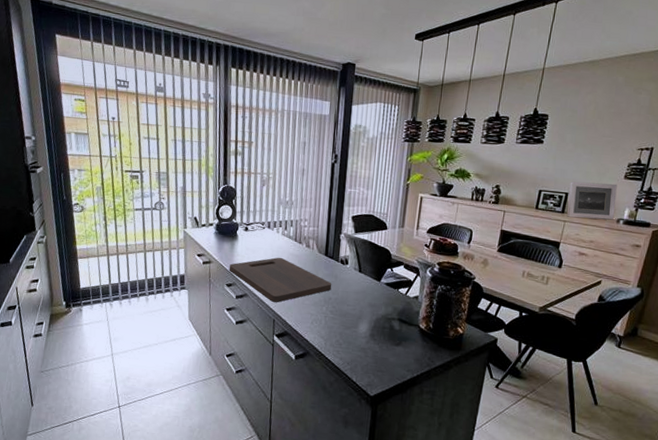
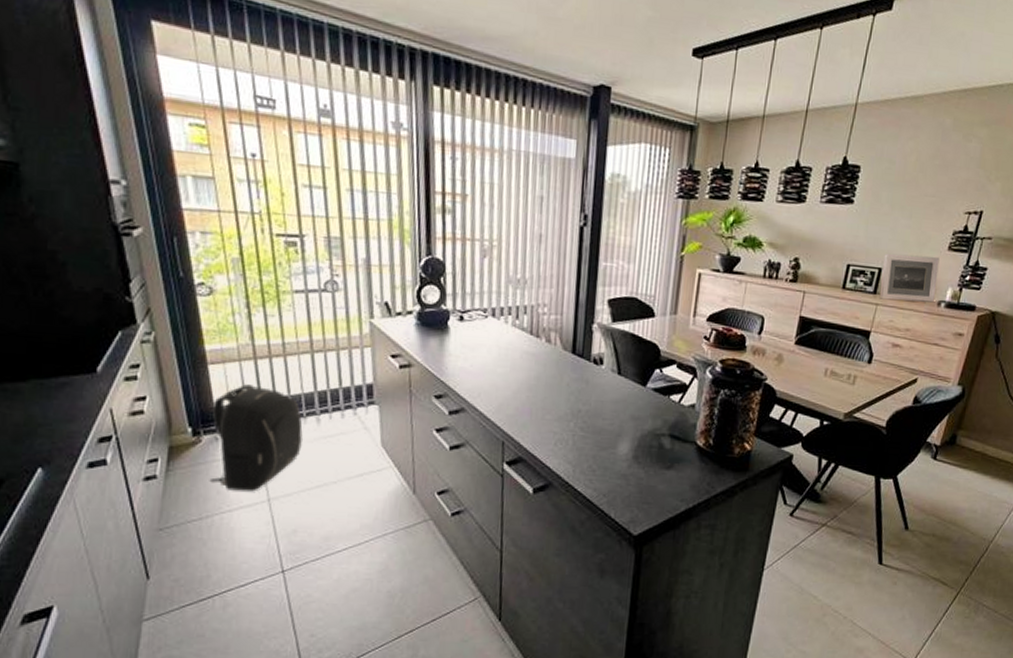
backpack: none [74,273,137,348] -> present [209,384,303,492]
cutting board: present [229,257,332,302] -> none [437,356,582,418]

